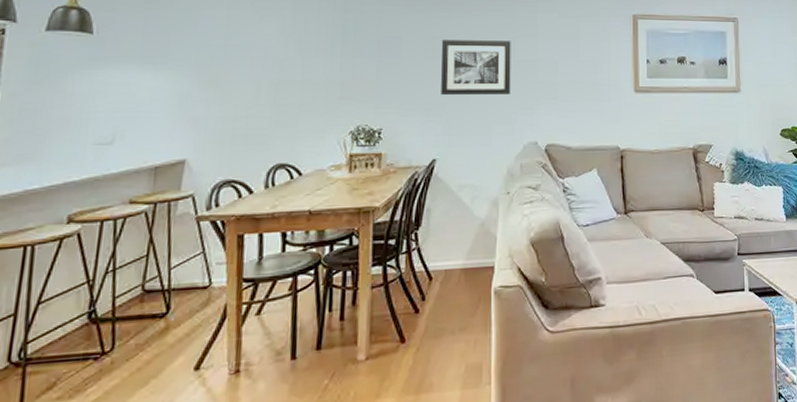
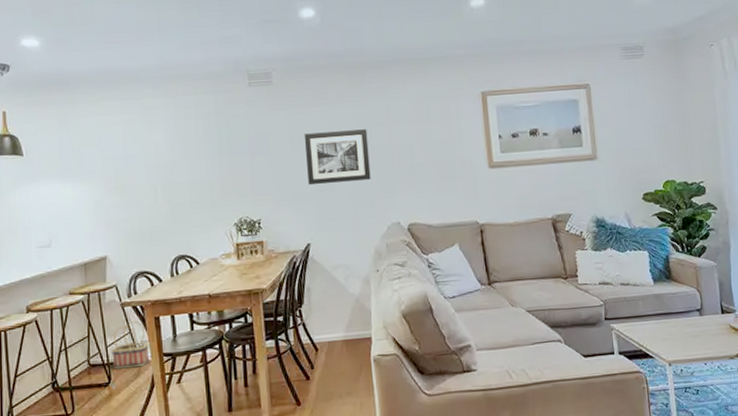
basket: none [174,238,226,297] -> present [112,321,149,370]

